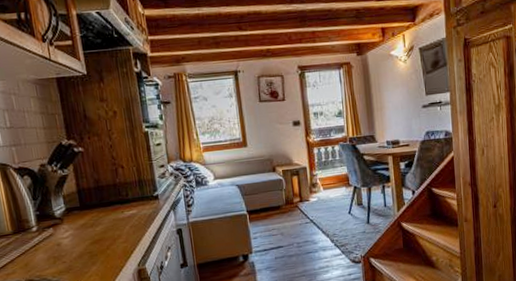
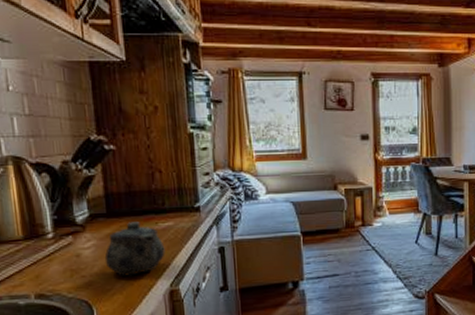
teapot: none [81,212,132,260] -> present [104,222,165,277]

